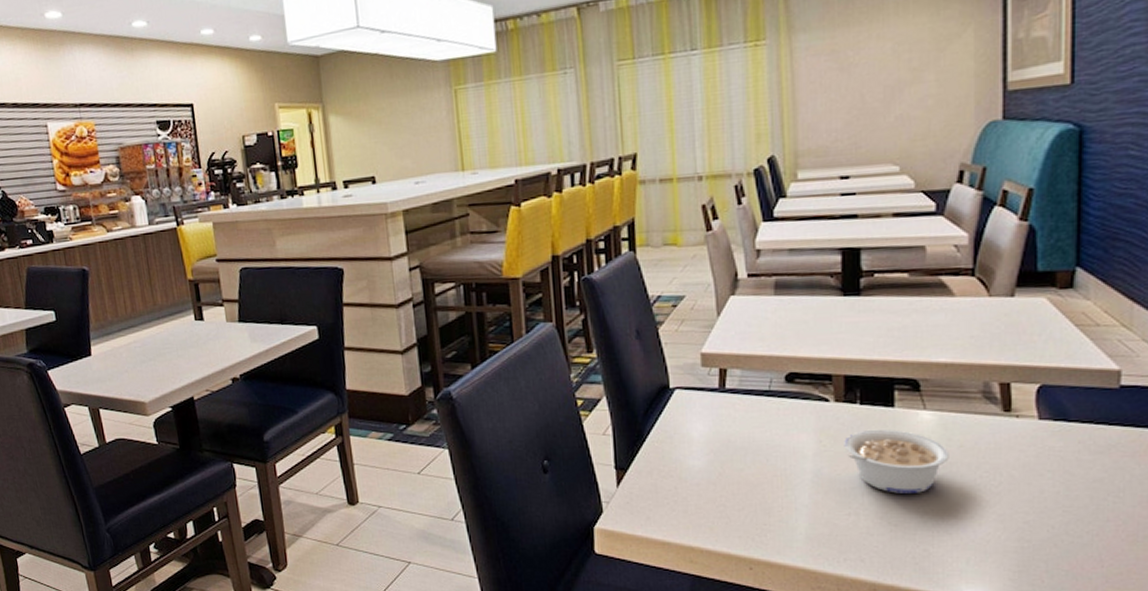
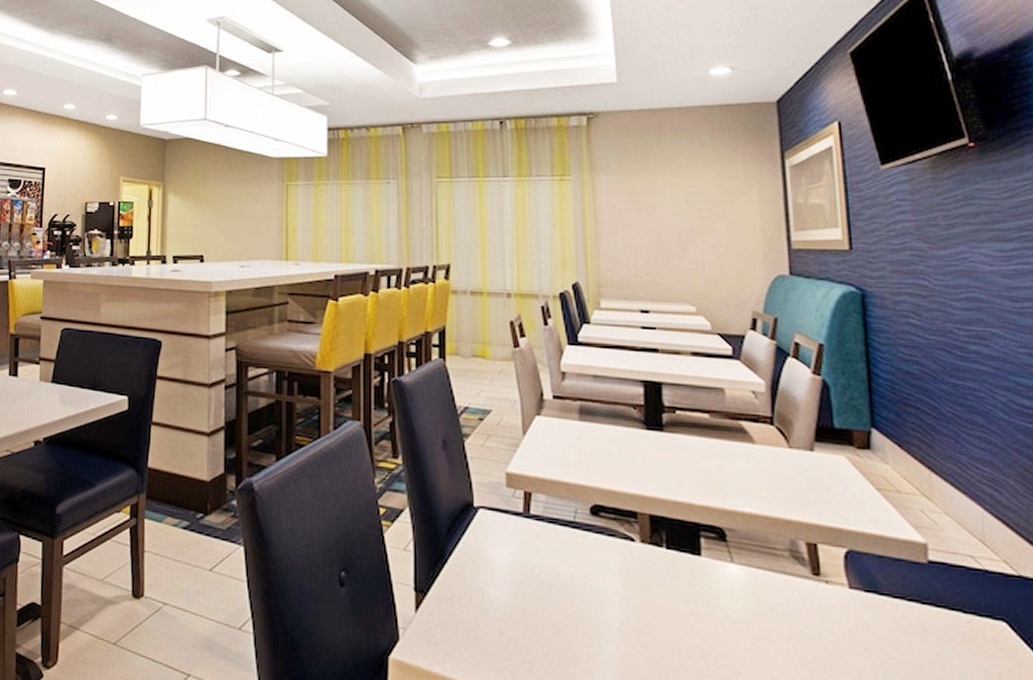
legume: present [844,429,949,494] -> none [651,578,761,659]

